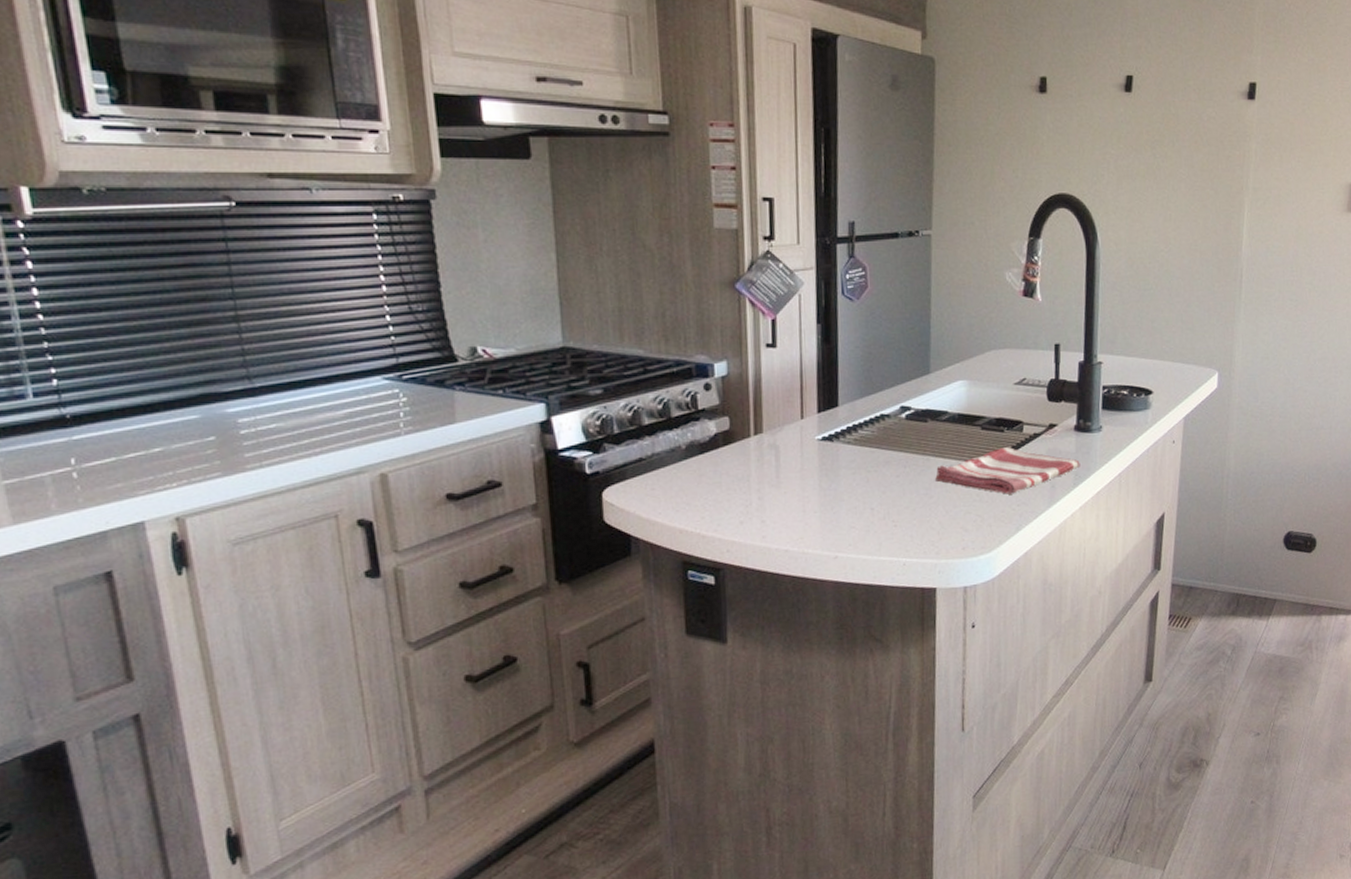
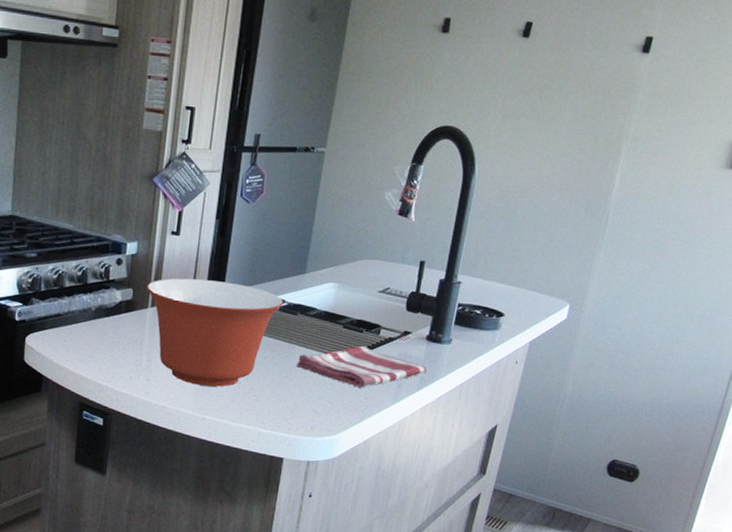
mixing bowl: none [745,394,910,519] -> present [147,278,284,387]

